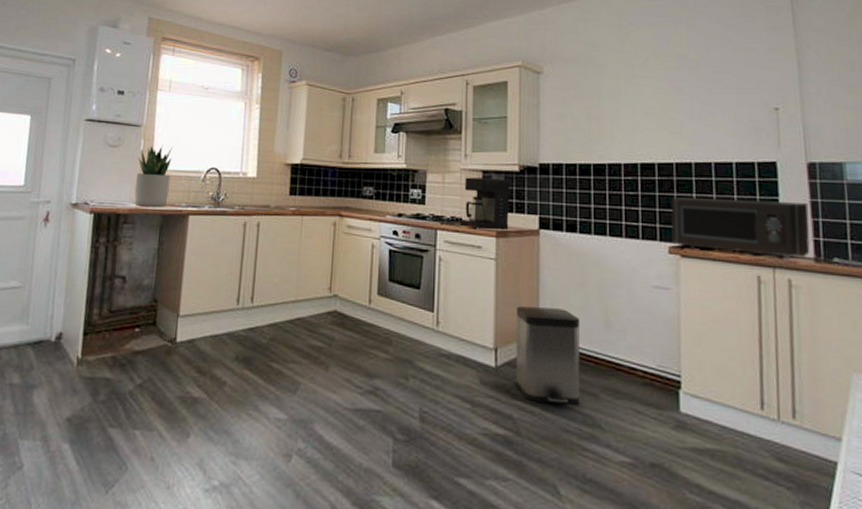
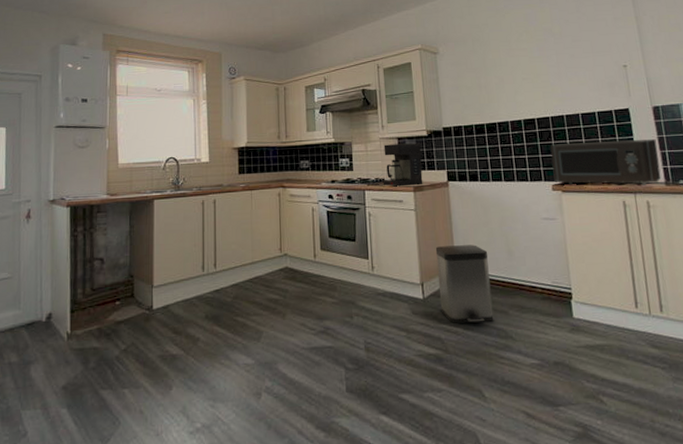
planter: present [134,145,173,207] -> none [104,142,135,196]

